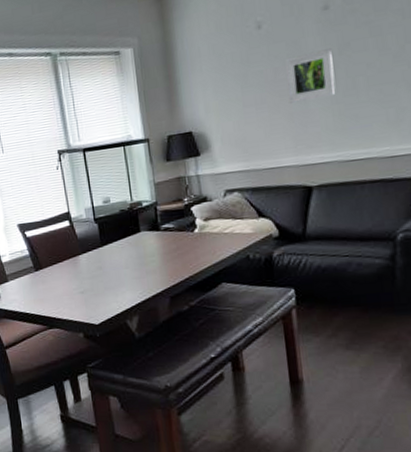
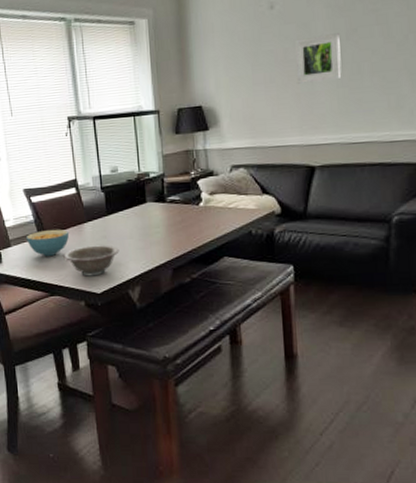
cereal bowl: none [23,262,65,291] -> present [27,229,69,257]
decorative bowl: none [60,276,116,308] -> present [63,245,119,277]

